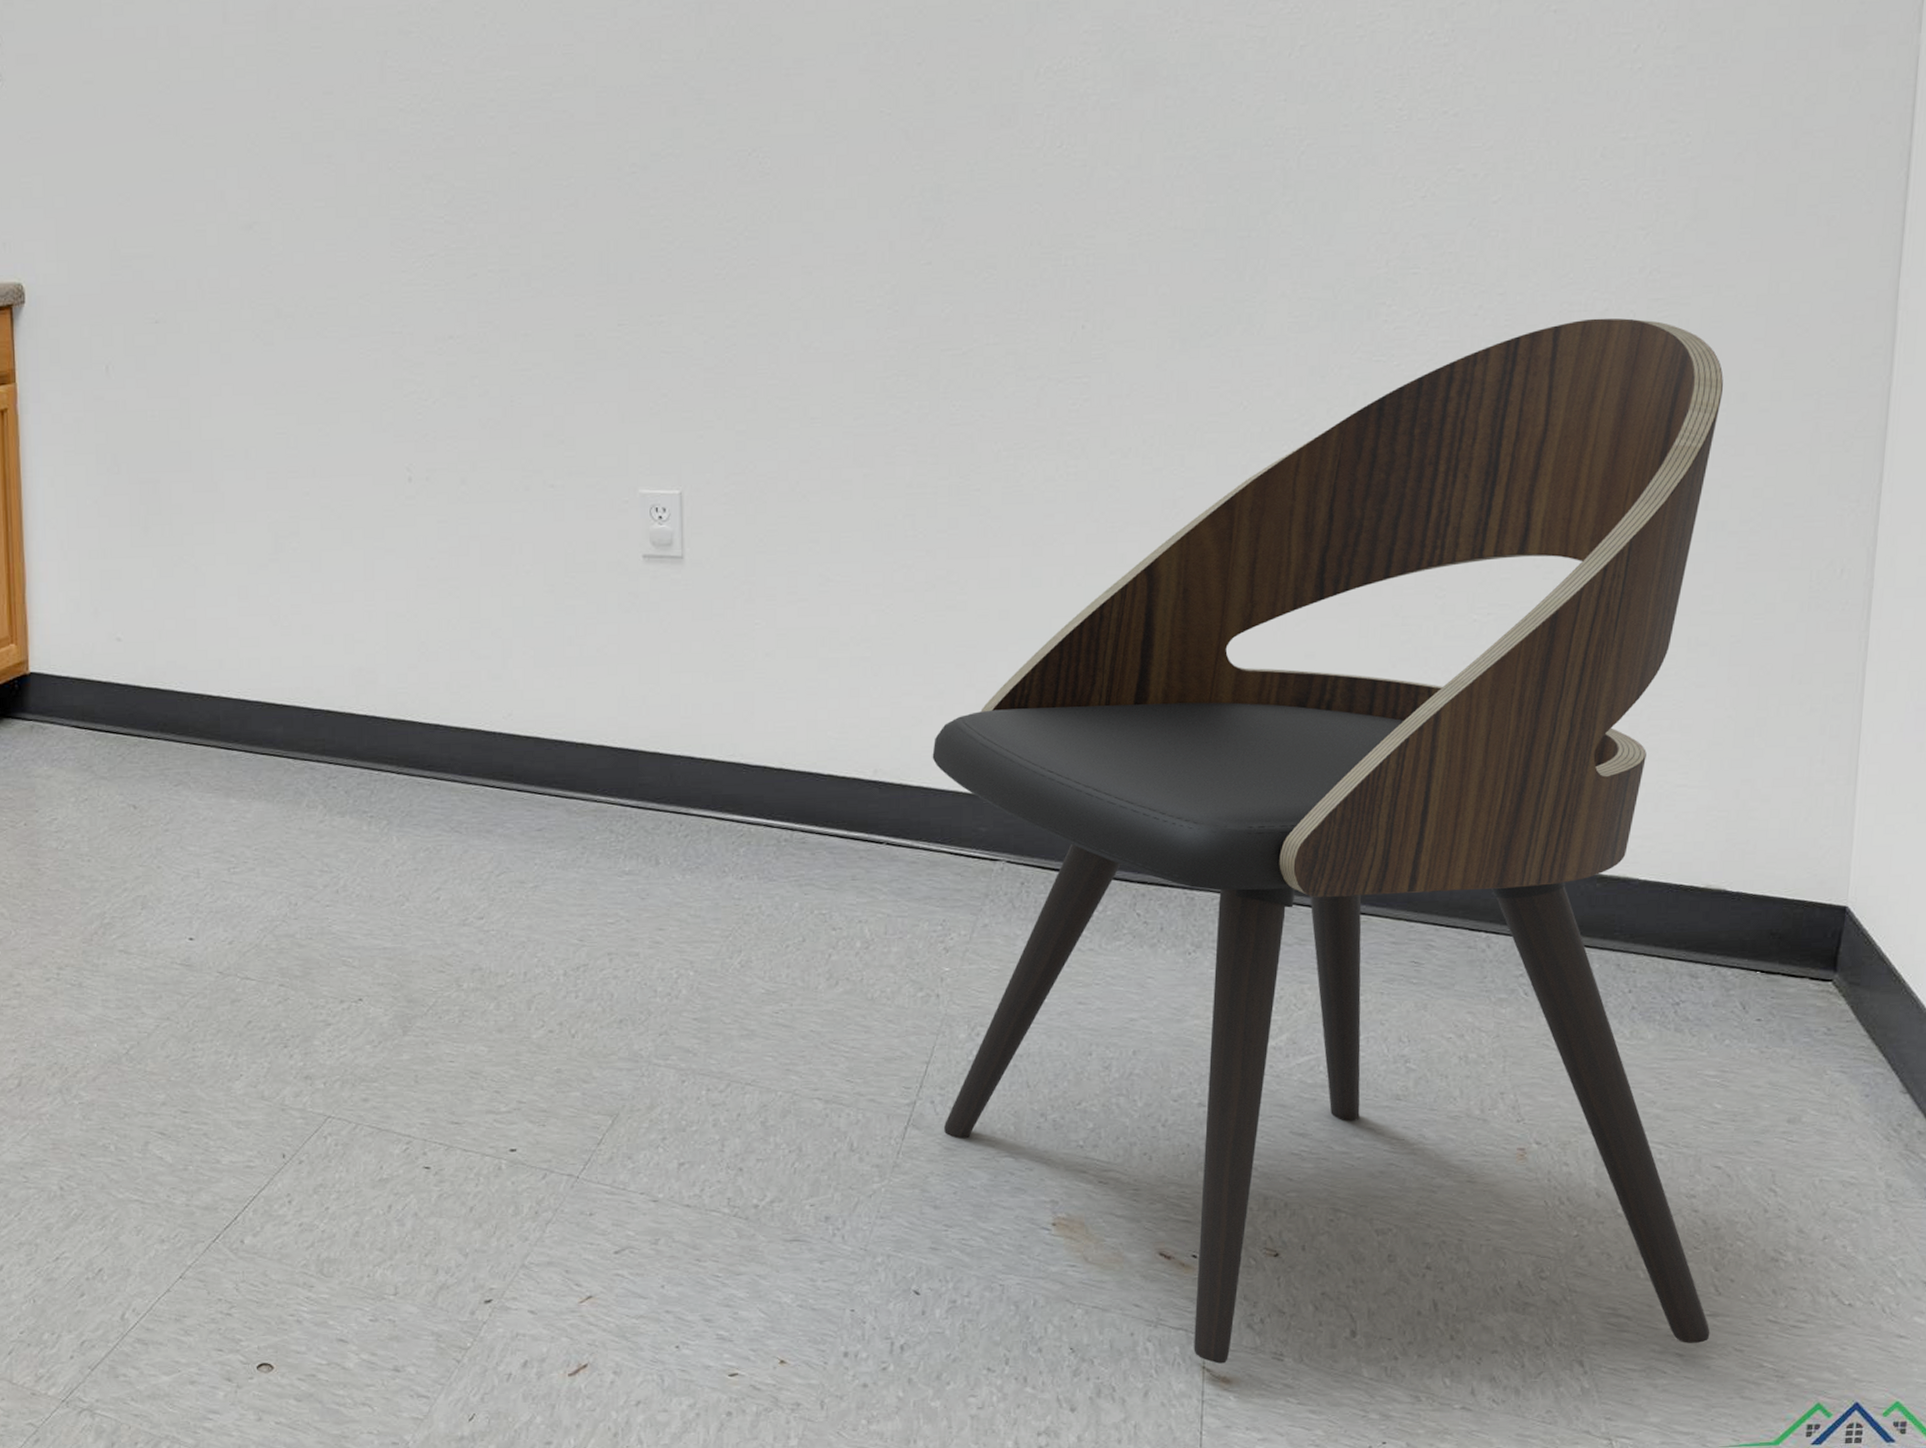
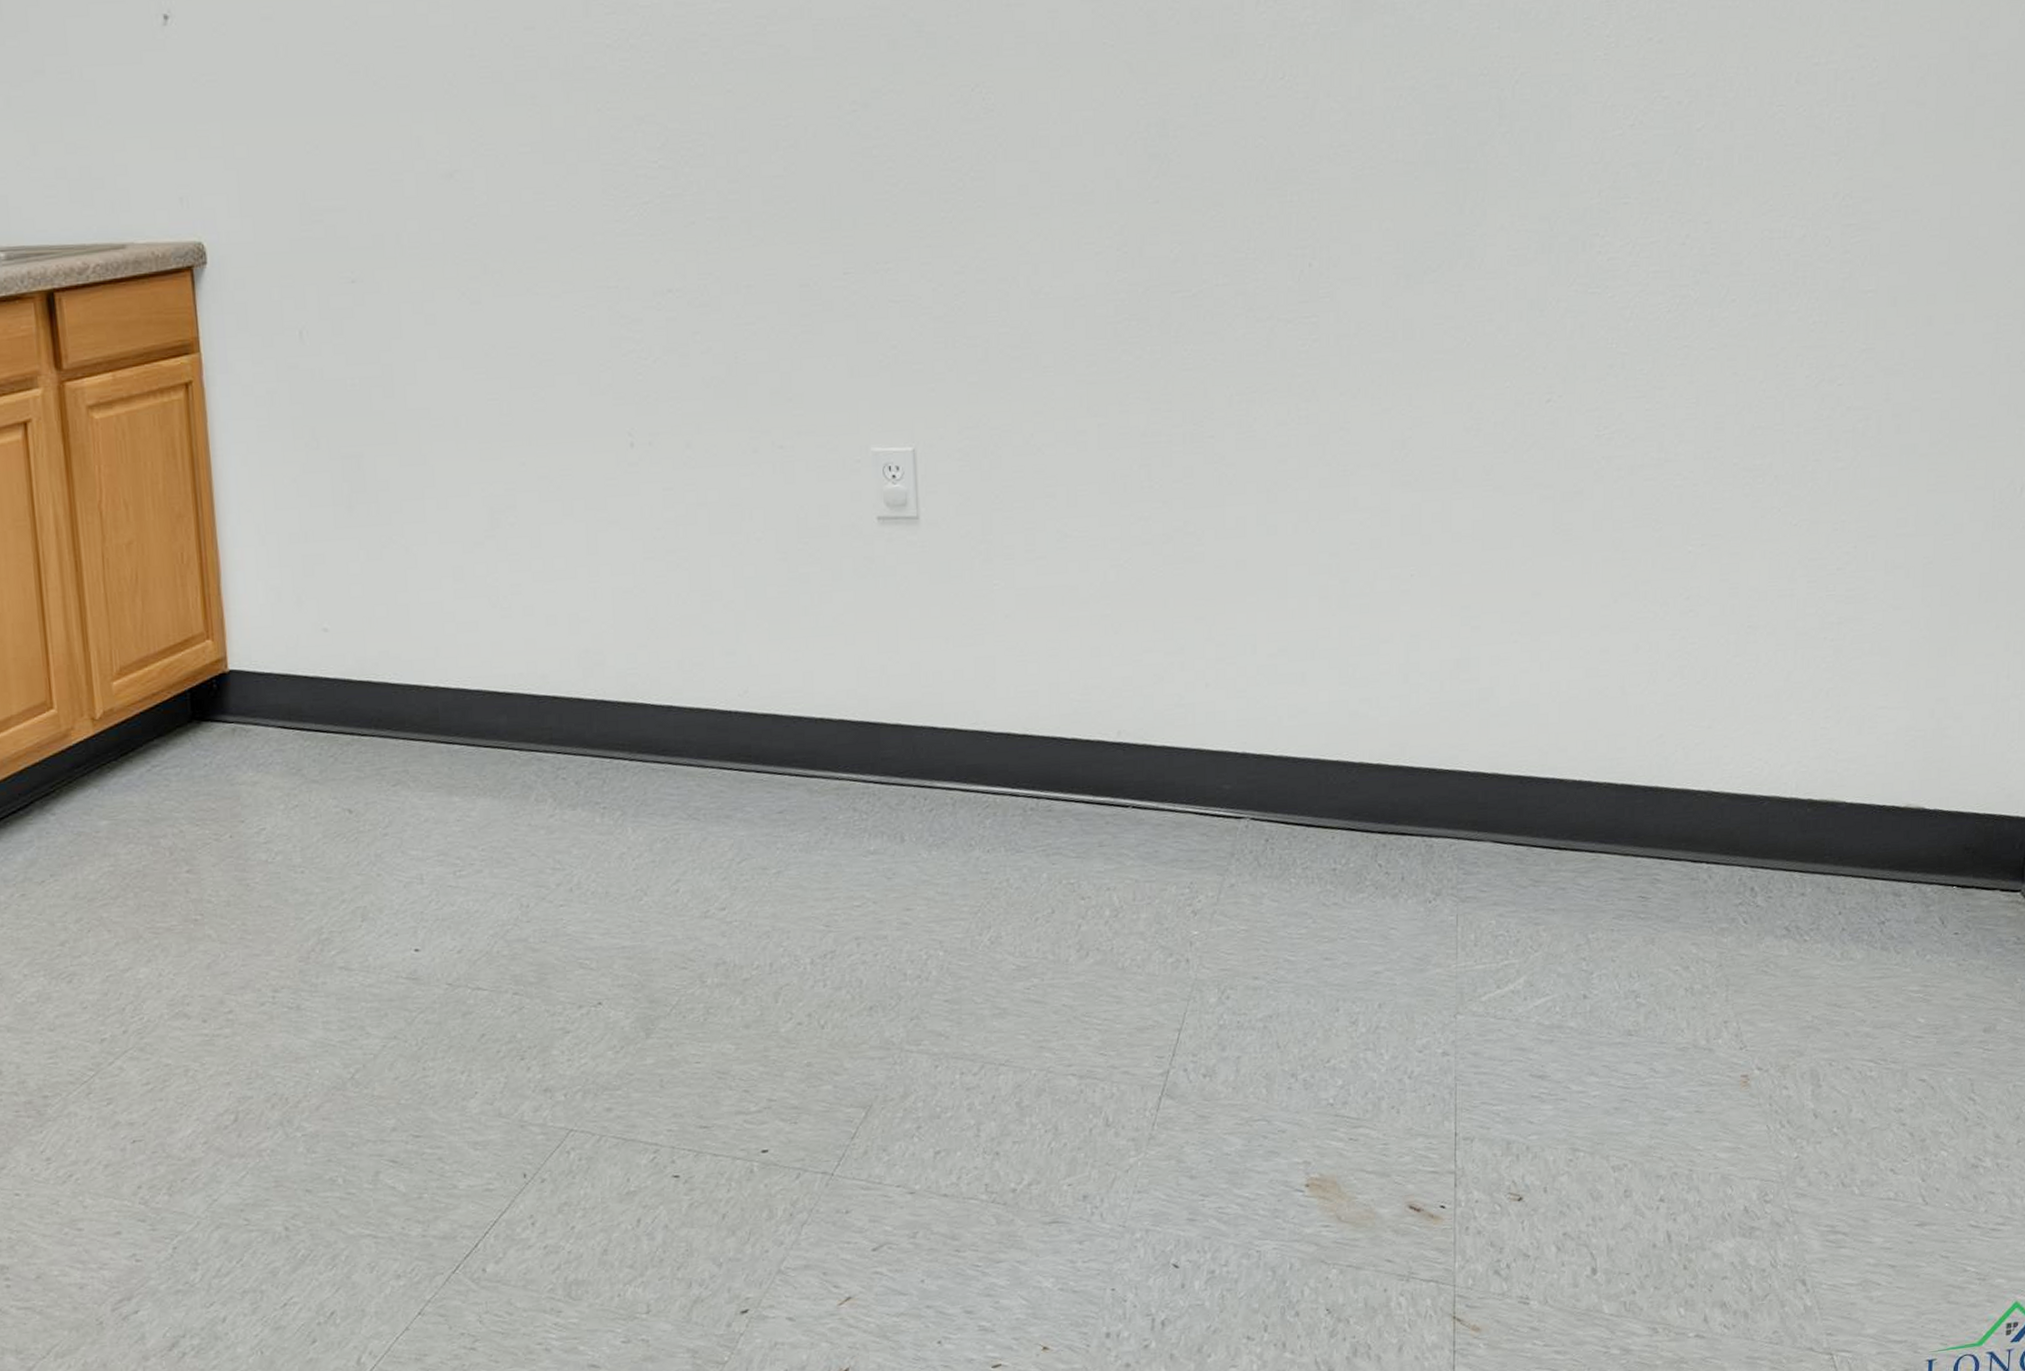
dining chair: present [932,318,1724,1364] -> none [1174,244,1919,1313]

